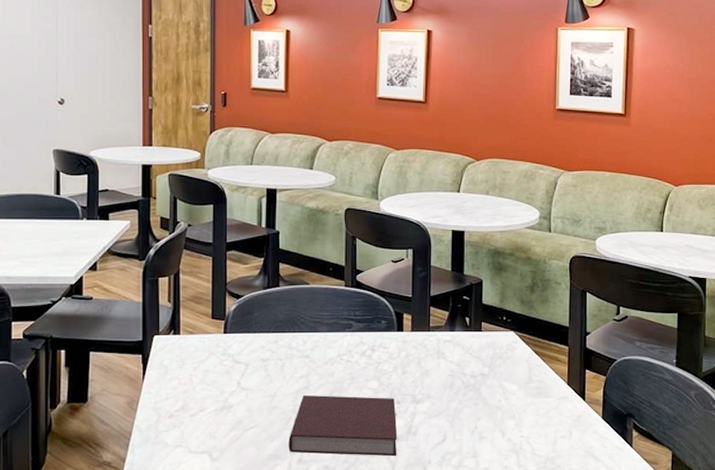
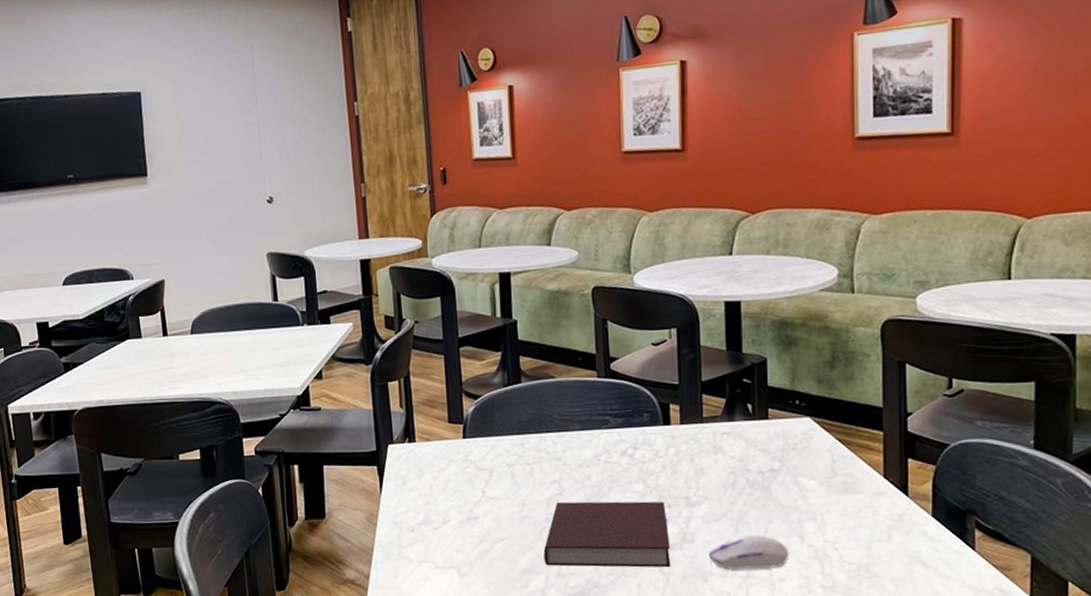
computer mouse: none [428,428,493,460] -> present [708,534,790,571]

